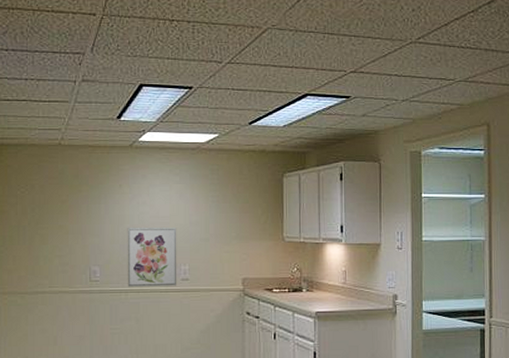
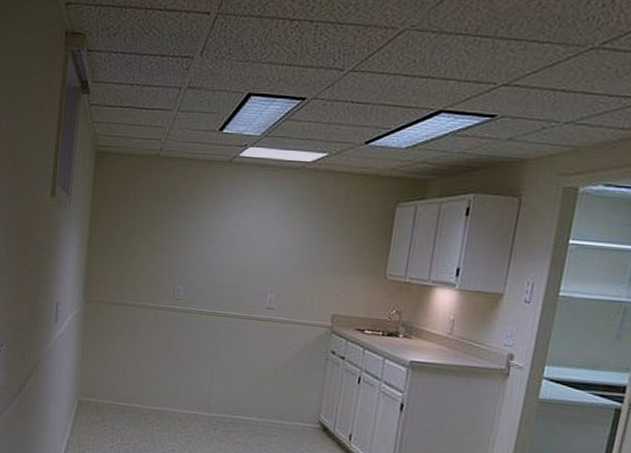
wall art: present [127,228,177,287] -> none [209,248,268,314]

